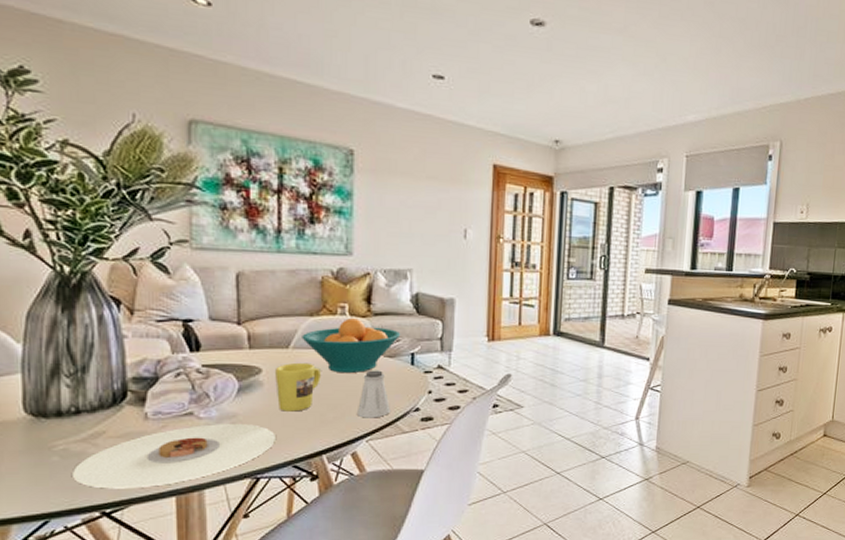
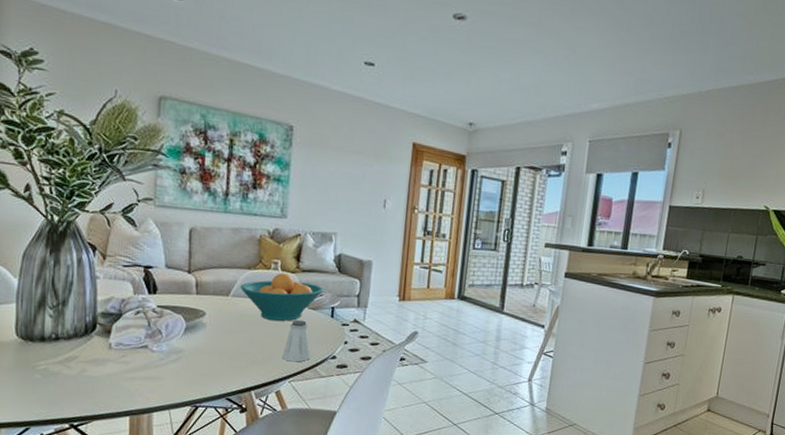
plate: present [73,424,277,489] -> none [50,357,214,407]
mug: present [275,362,321,412] -> none [216,309,254,352]

